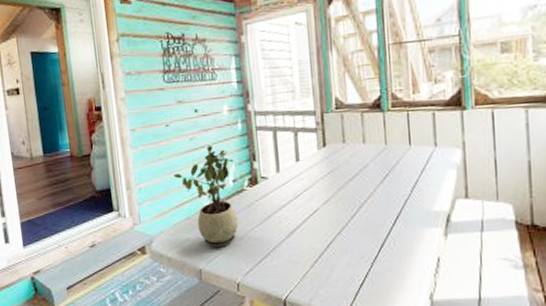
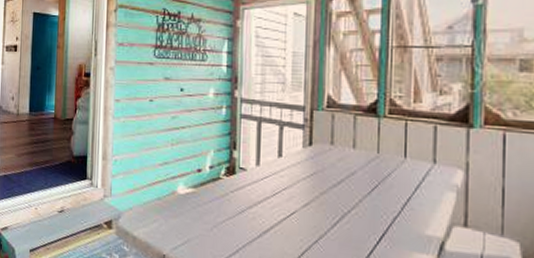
potted plant: present [173,146,239,248] -> none [151,127,214,236]

